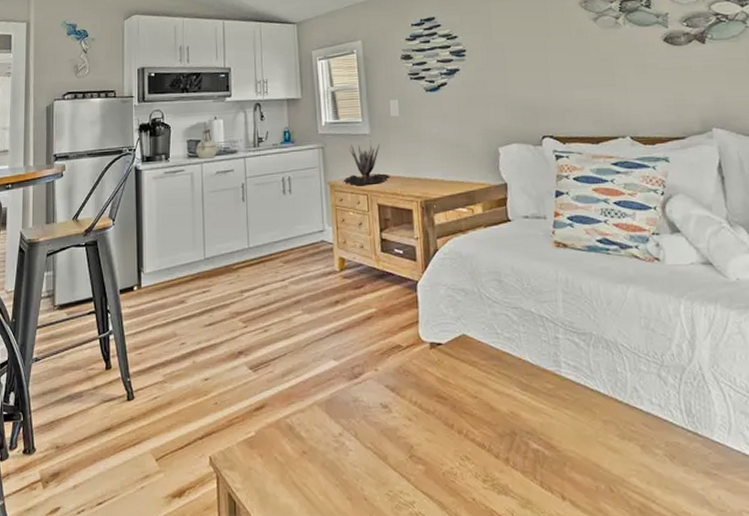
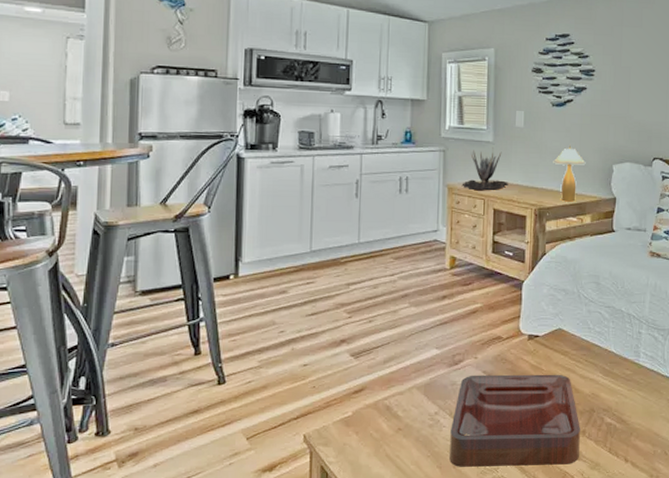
kettle: present [196,128,218,160] -> none [308,121,332,153]
decorative tray: none [357,388,506,500] -> present [449,374,580,467]
table lamp: none [435,130,468,191] -> present [554,145,585,202]

